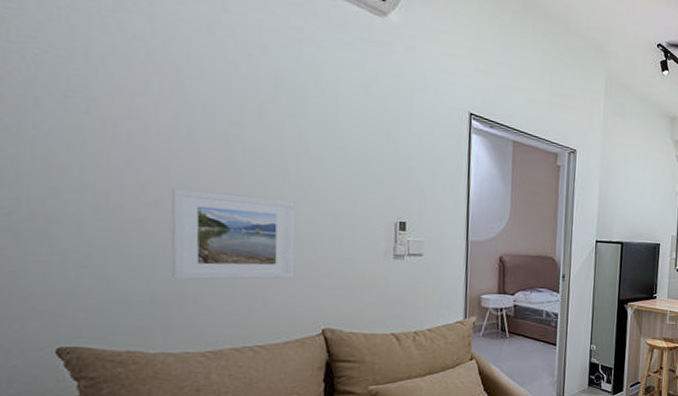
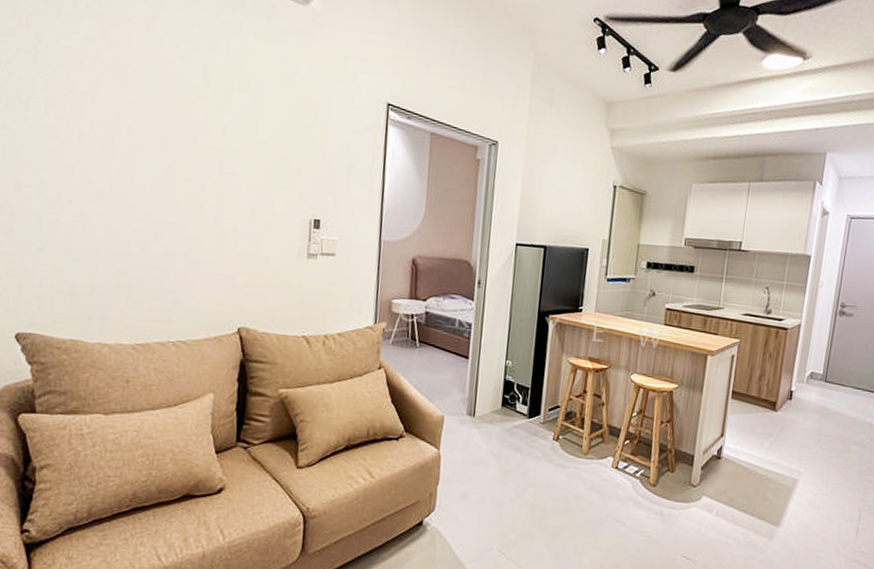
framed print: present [171,187,296,280] -> none [110,183,219,275]

